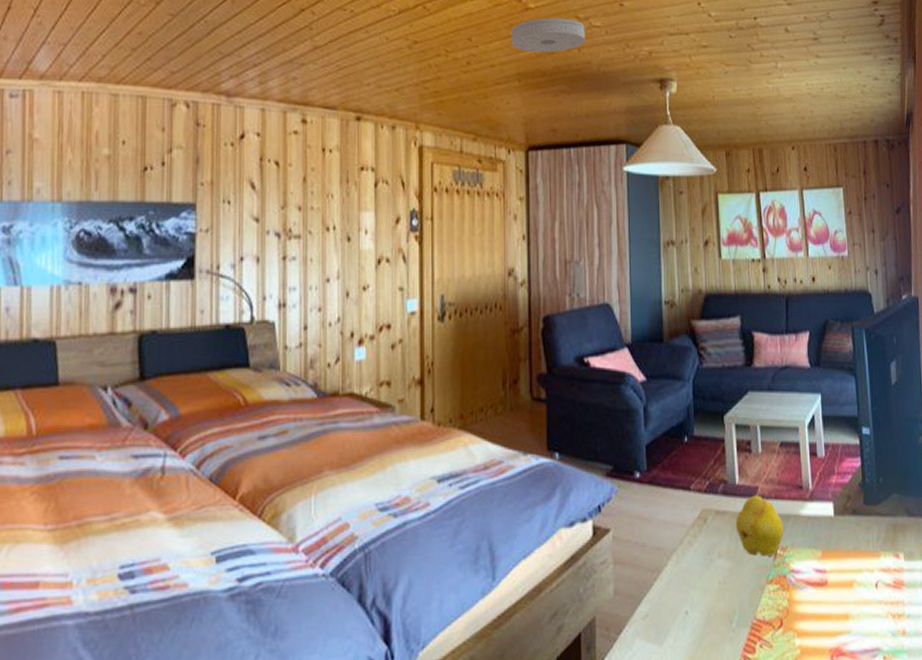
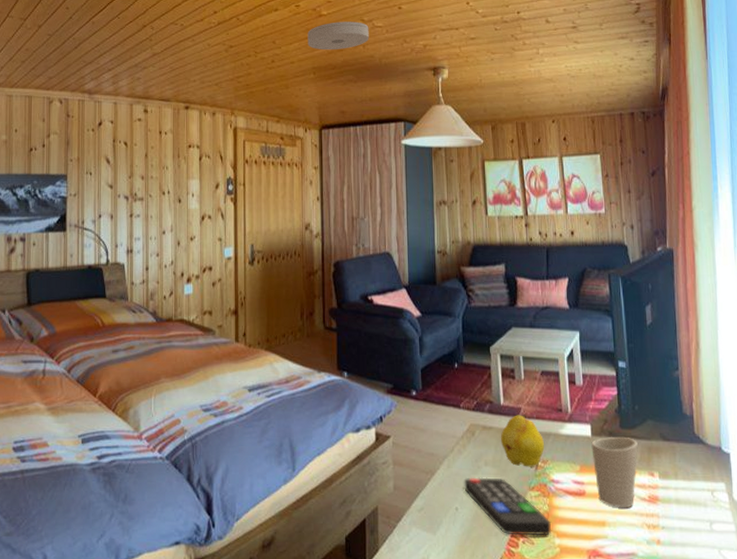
remote control: none [694,572,792,639] -> present [464,477,552,536]
cup: none [834,514,883,597] -> present [591,436,638,508]

